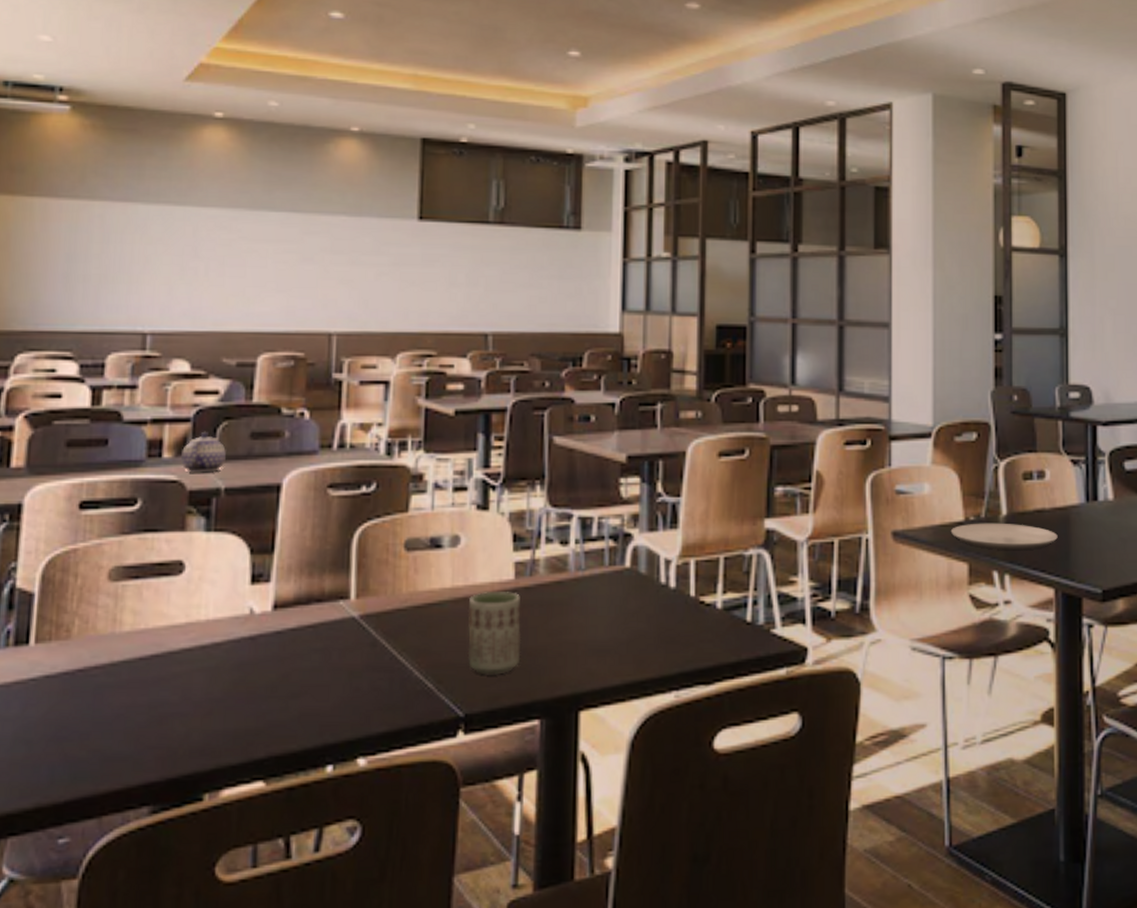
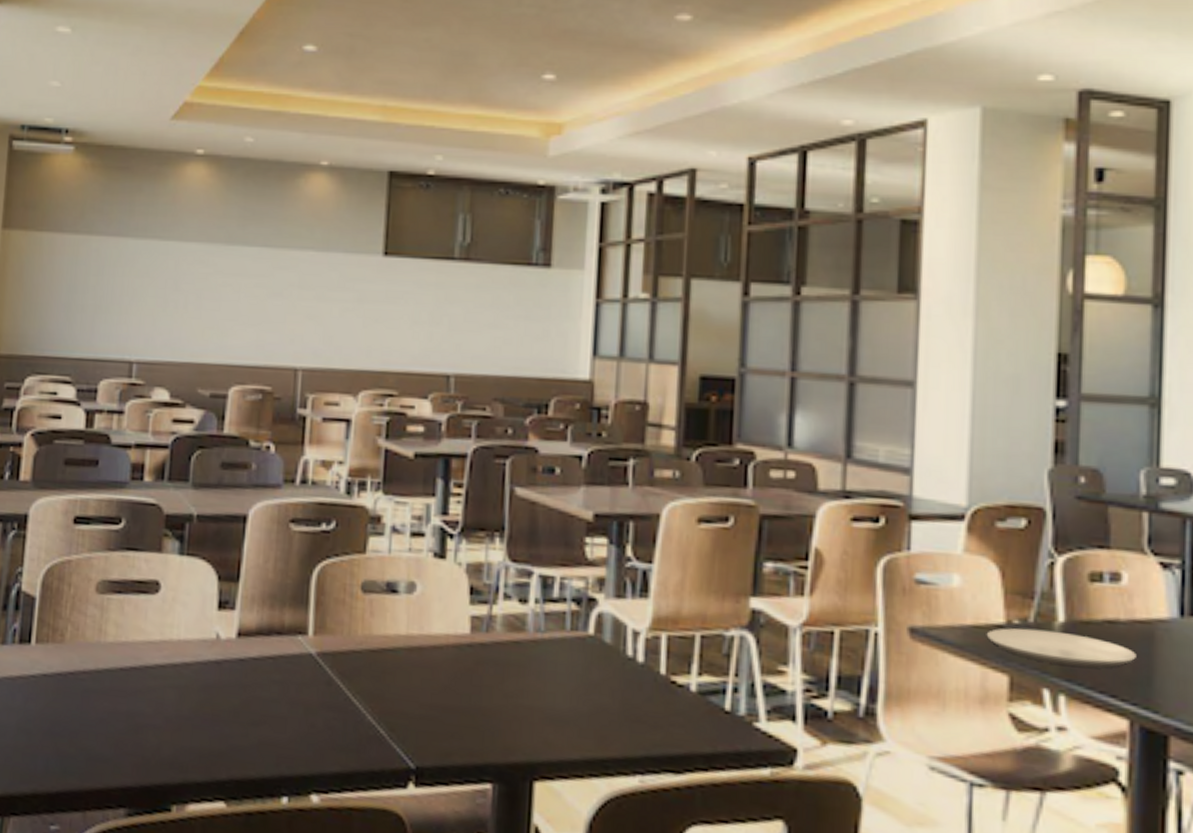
teapot: present [181,431,226,473] -> none [159,458,199,499]
cup: present [467,591,522,675] -> none [420,642,476,731]

